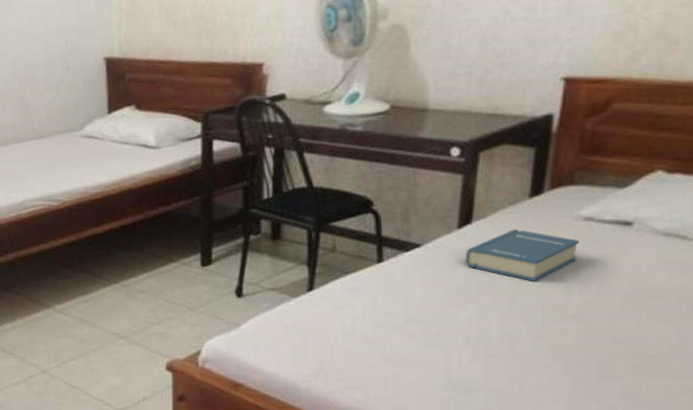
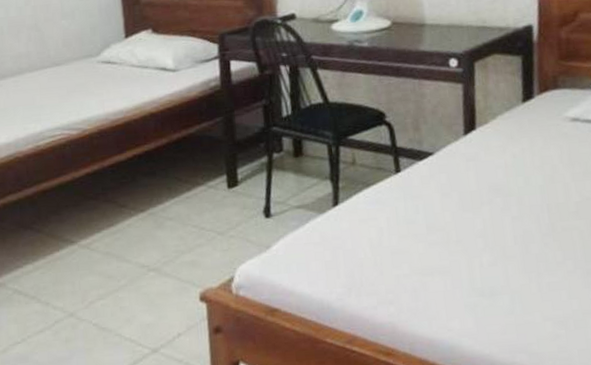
hardback book: present [465,229,579,281] -> none [474,133,571,182]

